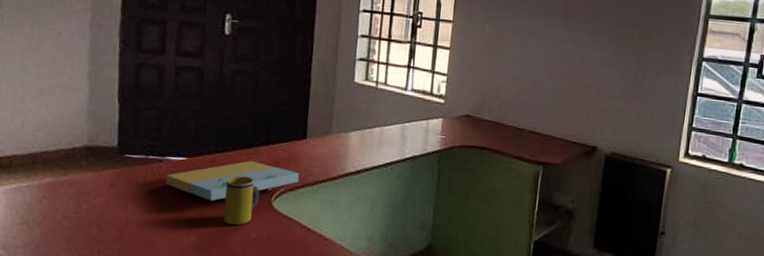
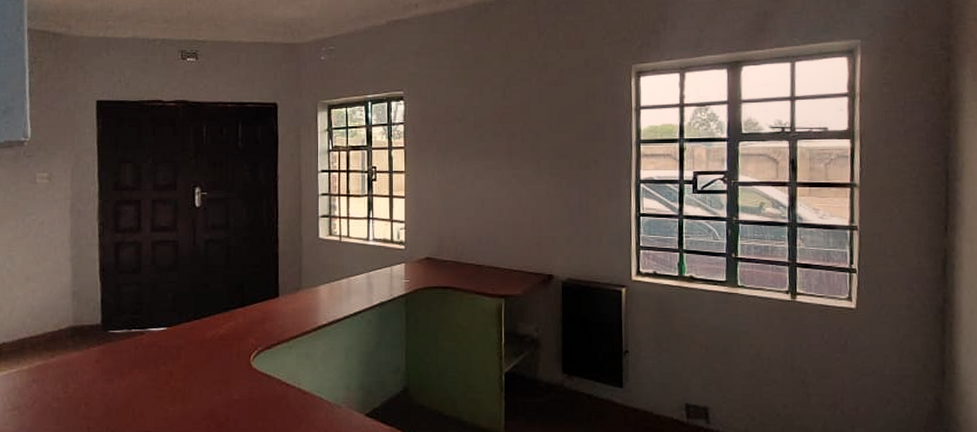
architectural model: present [166,161,300,201] -> none [149,324,275,367]
mug: present [223,176,260,226] -> none [205,340,239,389]

